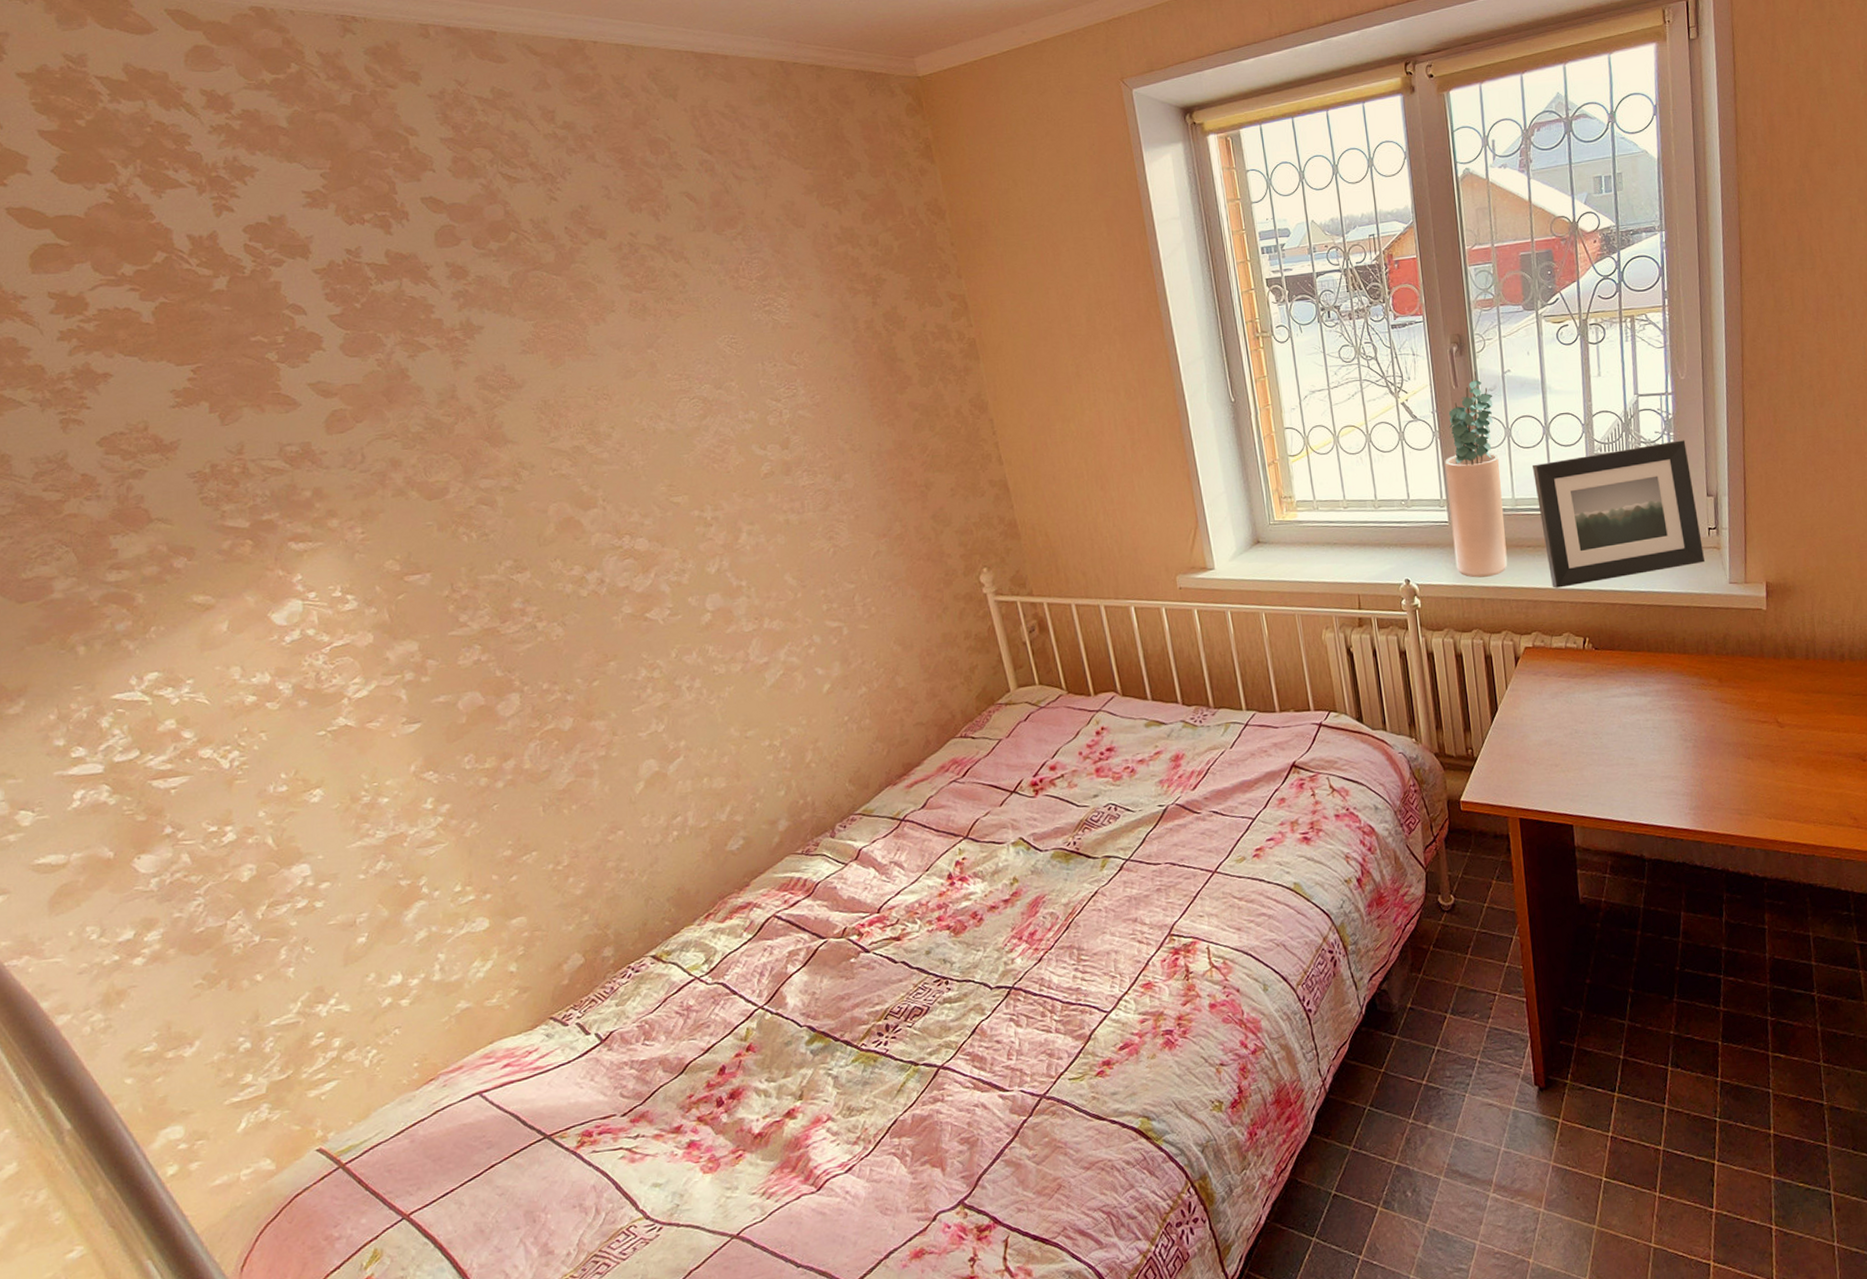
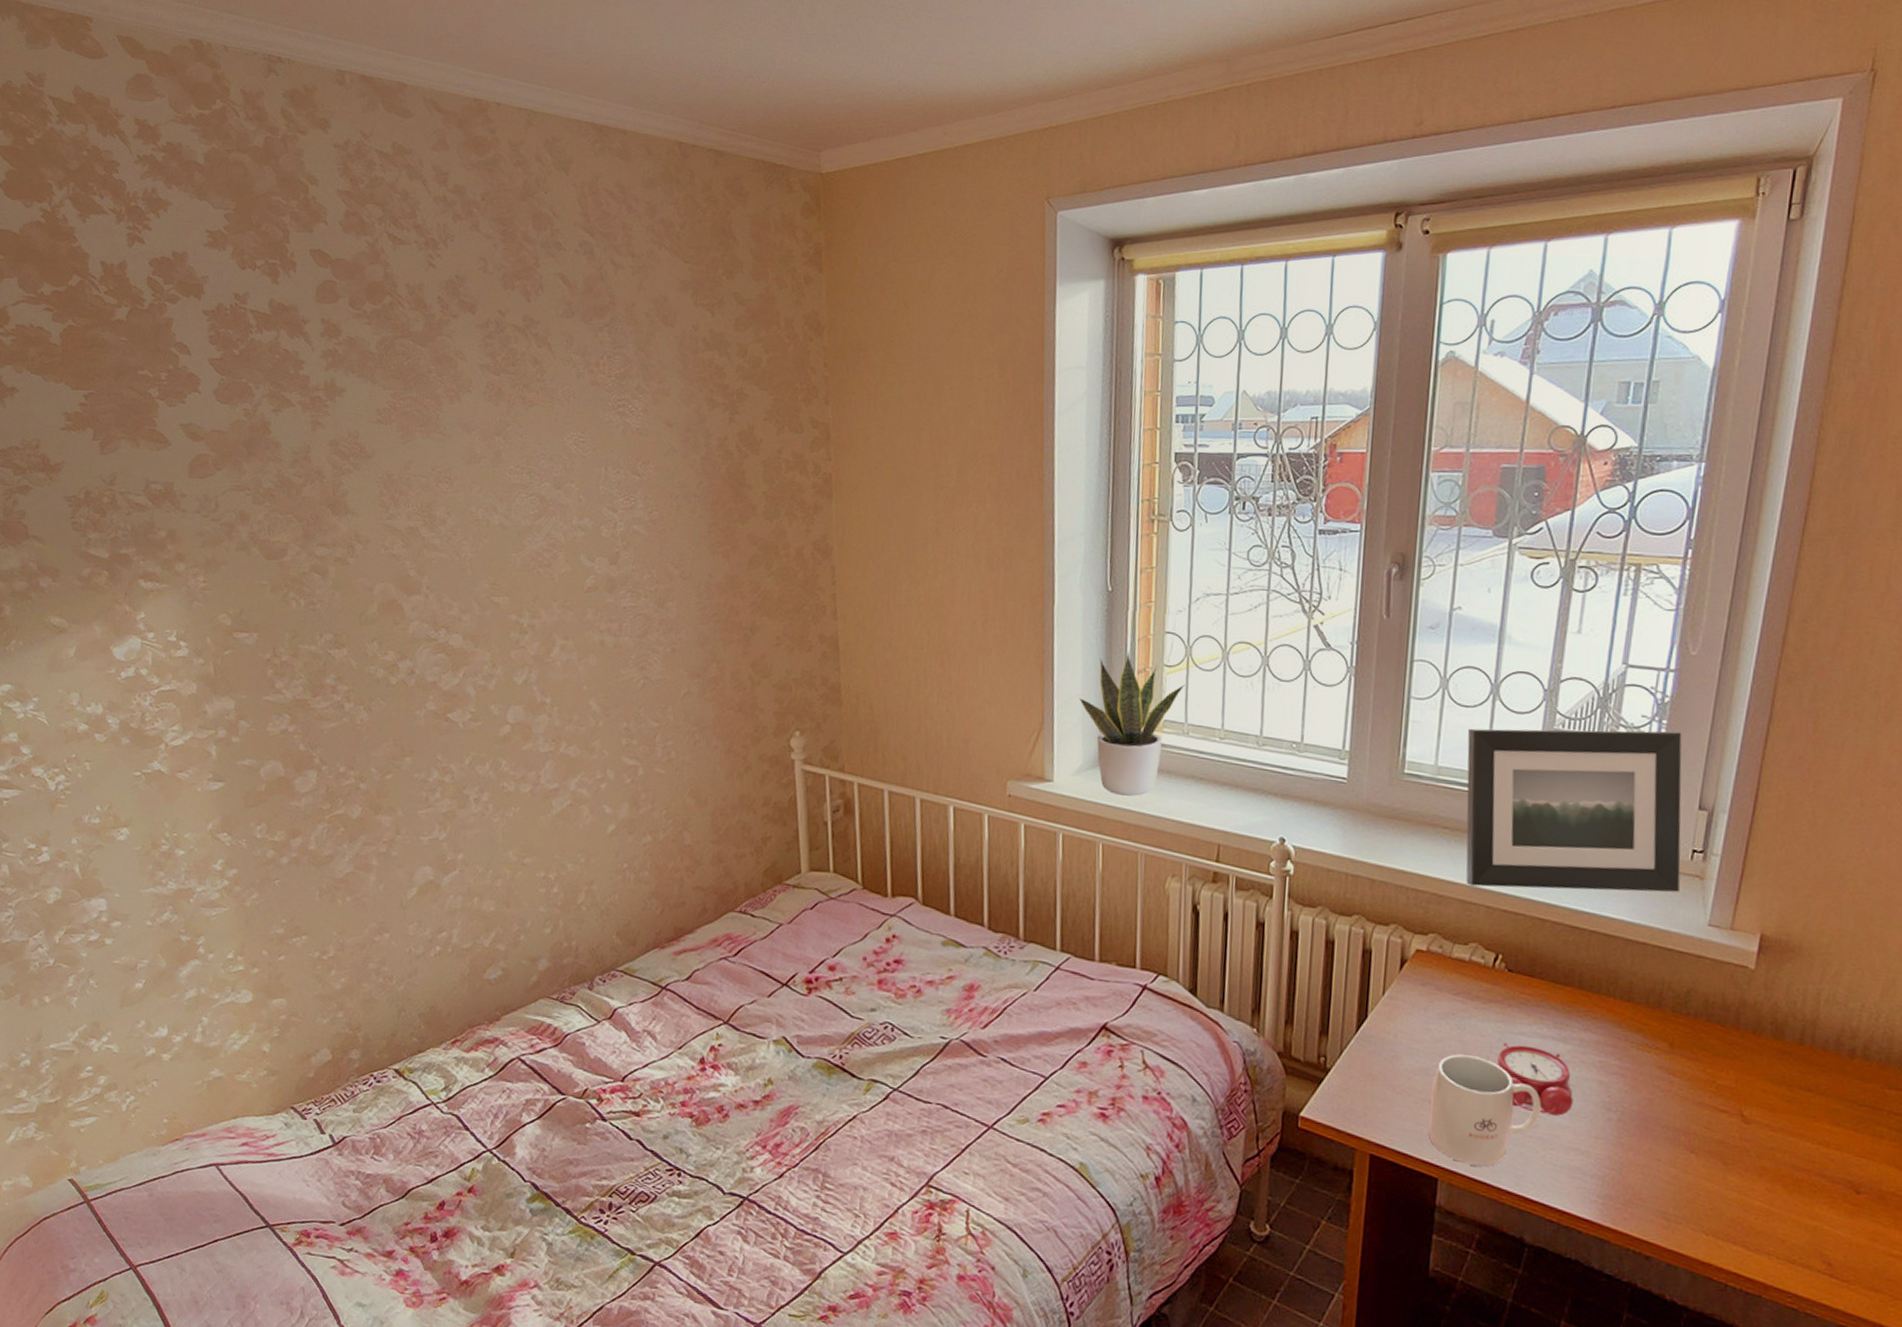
potted plant: none [1224,448,1309,570] -> present [1079,650,1185,796]
vase: present [1445,370,1508,578] -> none [1346,600,1432,855]
mug: none [1555,721,1639,809] -> present [1429,1054,1542,1167]
alarm clock: none [1599,704,1660,755] -> present [1496,1043,1573,1116]

